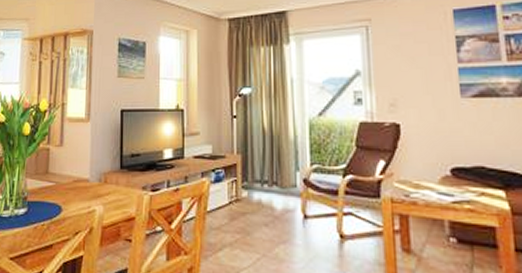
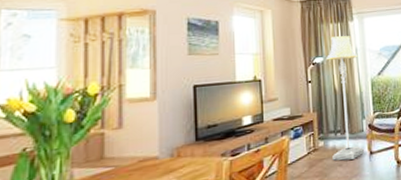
floor lamp: none [255,63,296,220] -> present [326,36,364,161]

